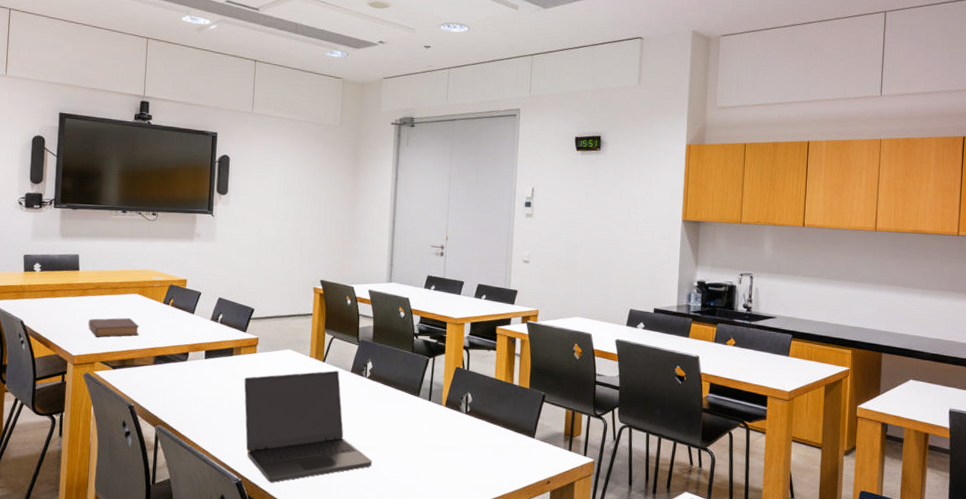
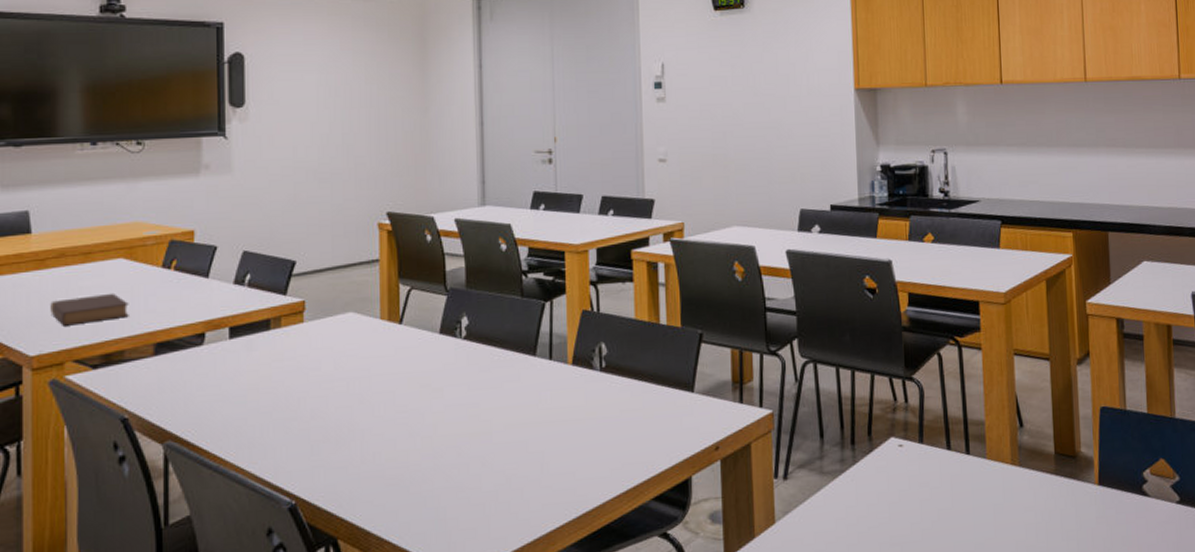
laptop: present [244,370,373,483] -> none [289,334,480,500]

